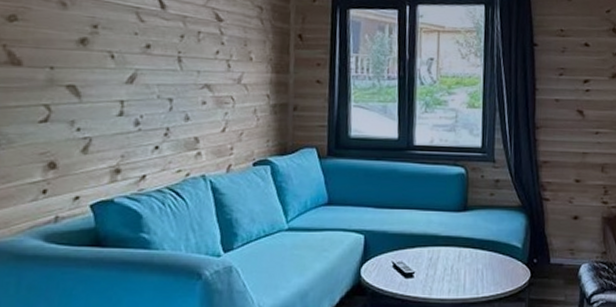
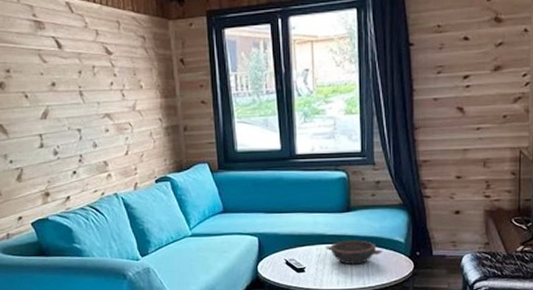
bowl: none [438,243,500,271] -> present [325,240,383,265]

